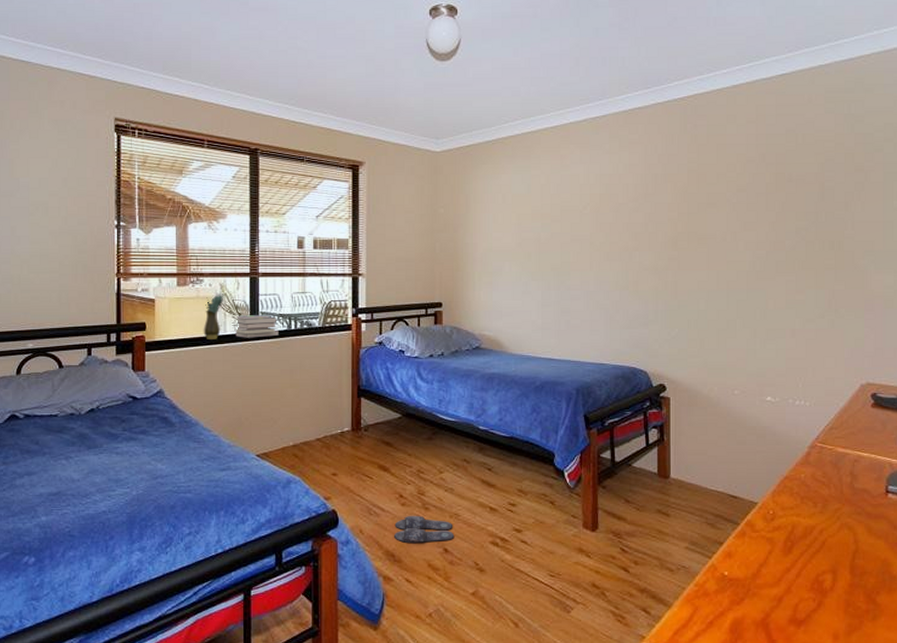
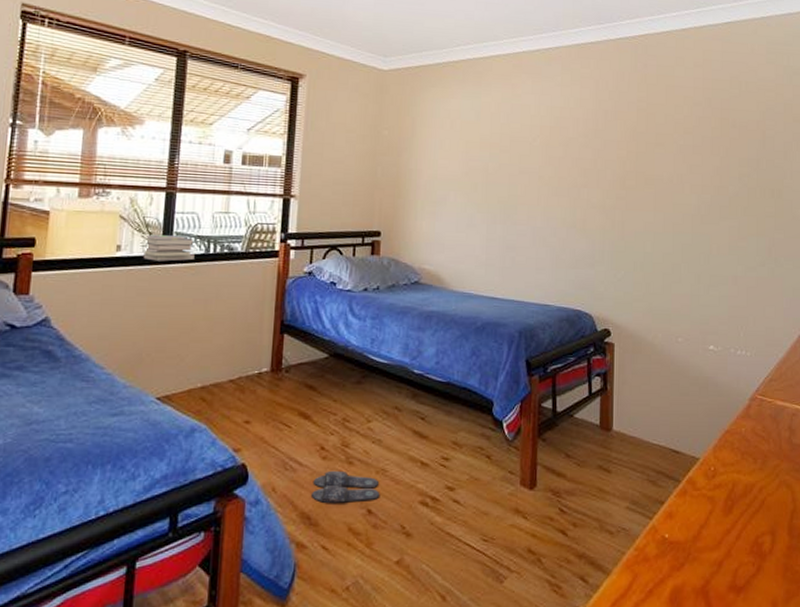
vase: present [203,292,224,339] -> none [104,207,134,261]

